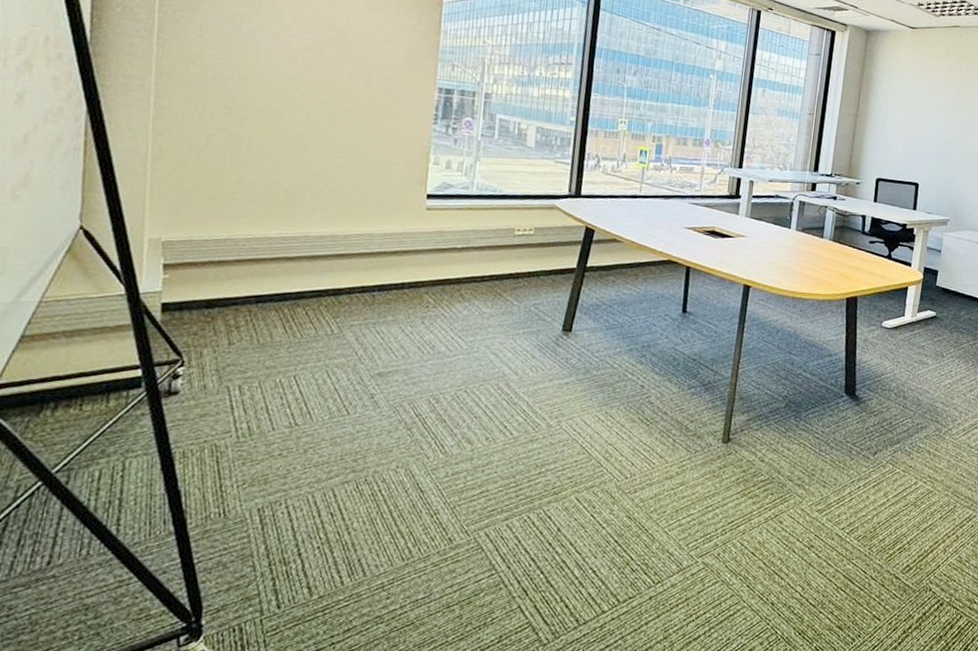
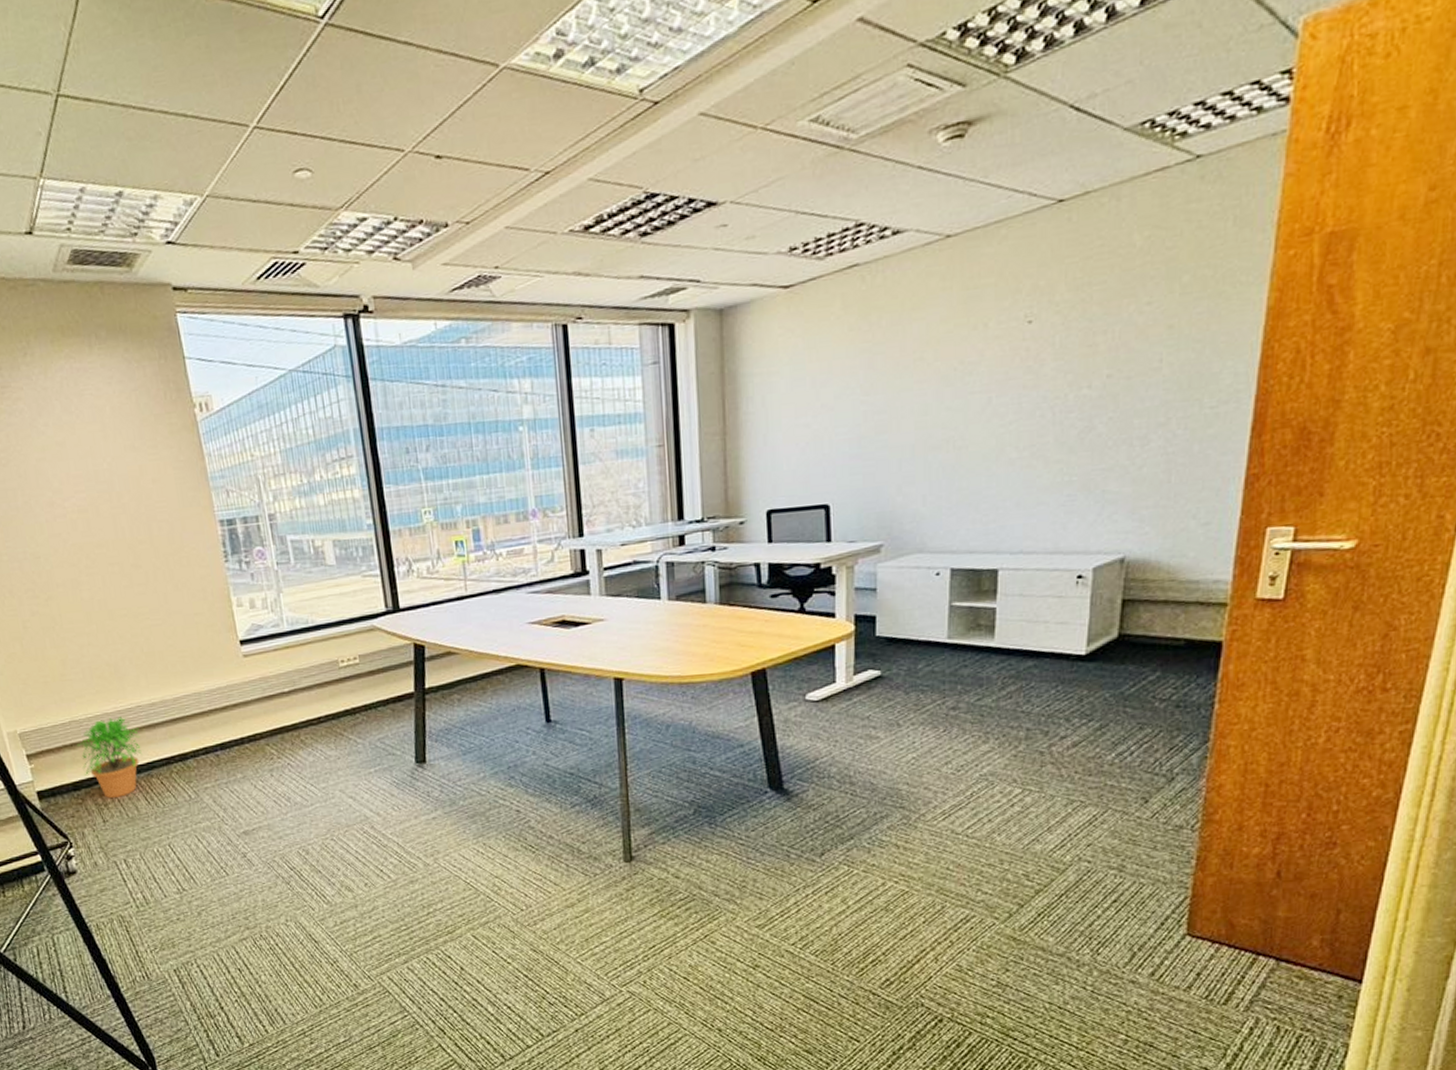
potted plant: none [223,242,299,322] -> present [77,715,142,799]

